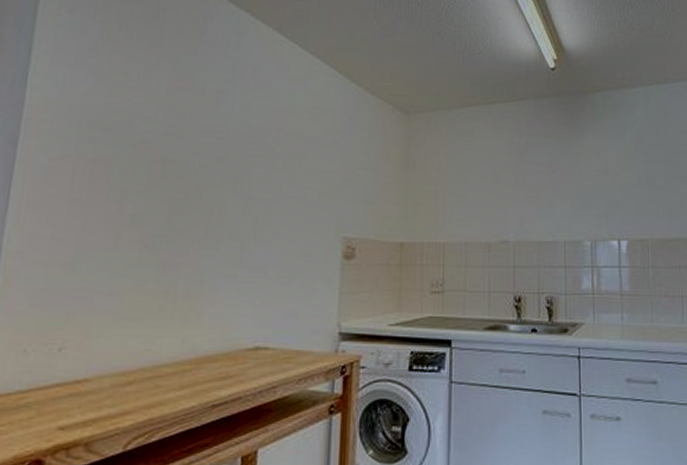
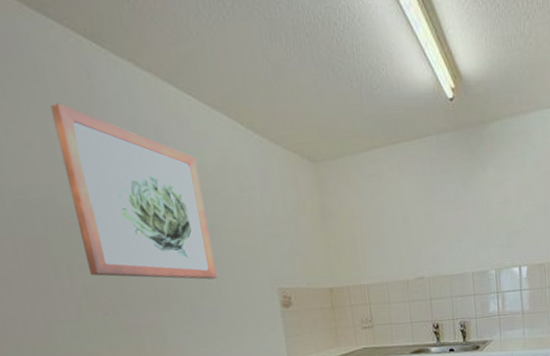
wall art: none [143,40,287,220] -> present [50,103,218,280]

